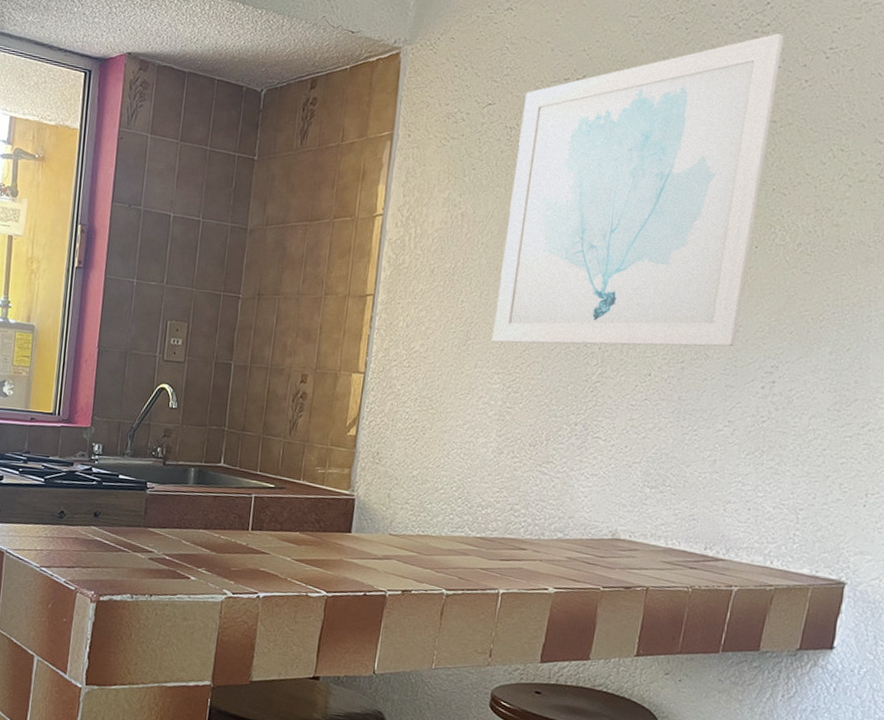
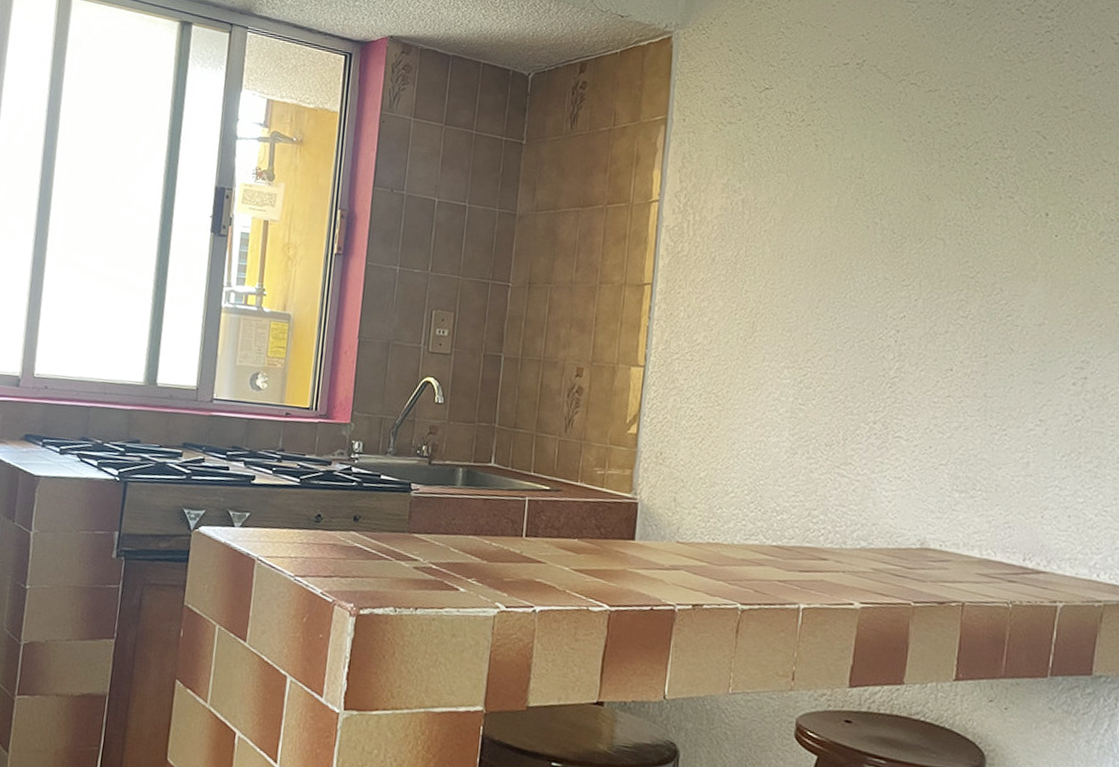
wall art: present [492,33,784,347] -> none [780,19,1069,341]

